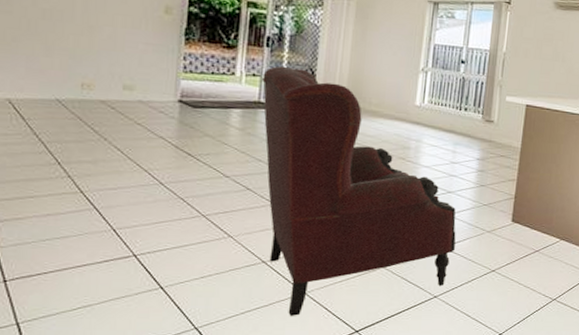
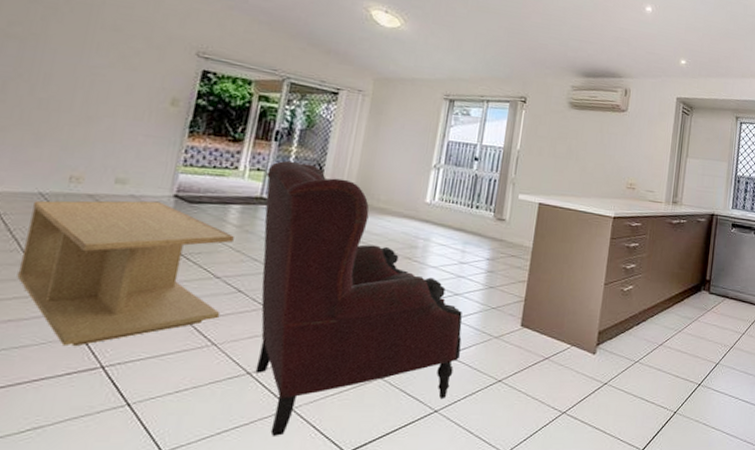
coffee table: none [49,106,238,238] -> present [17,200,234,347]

